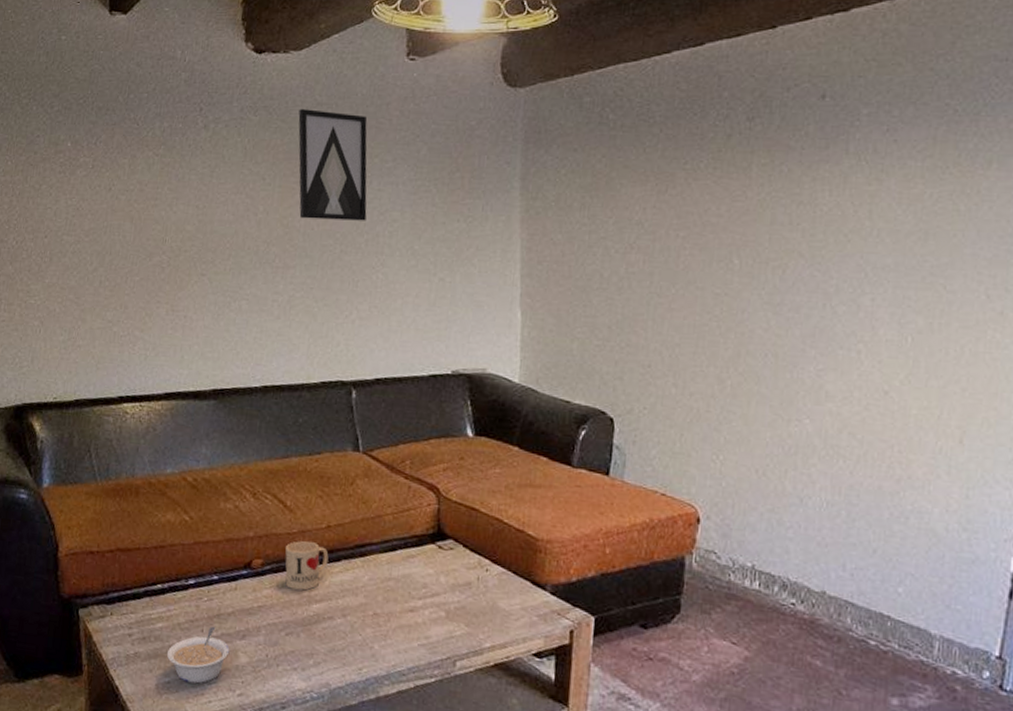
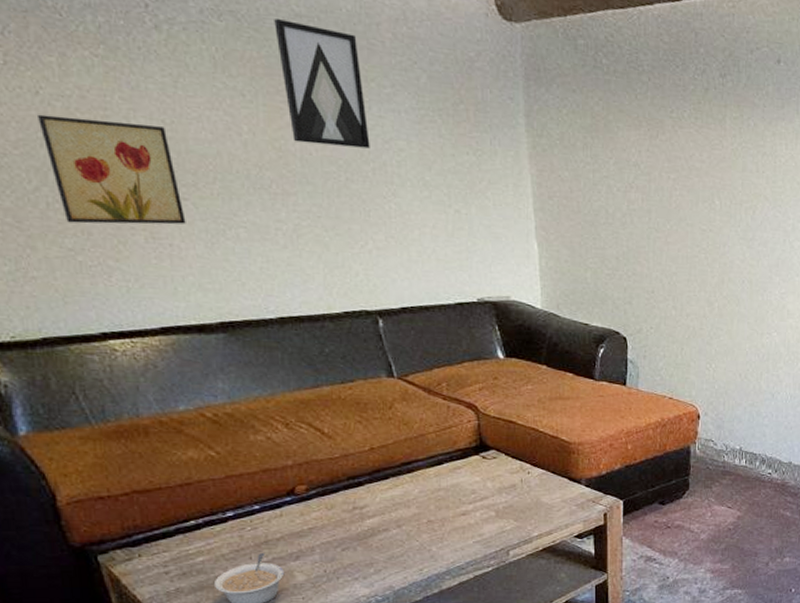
wall art: none [106,207,201,299] -> present [36,114,186,225]
mug: present [285,540,329,591] -> none [330,463,376,509]

